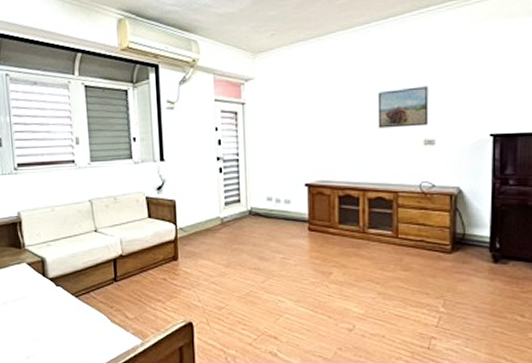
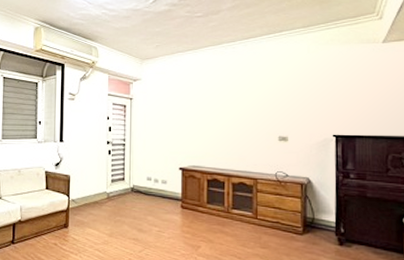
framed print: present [377,86,429,129] -> none [240,93,283,126]

